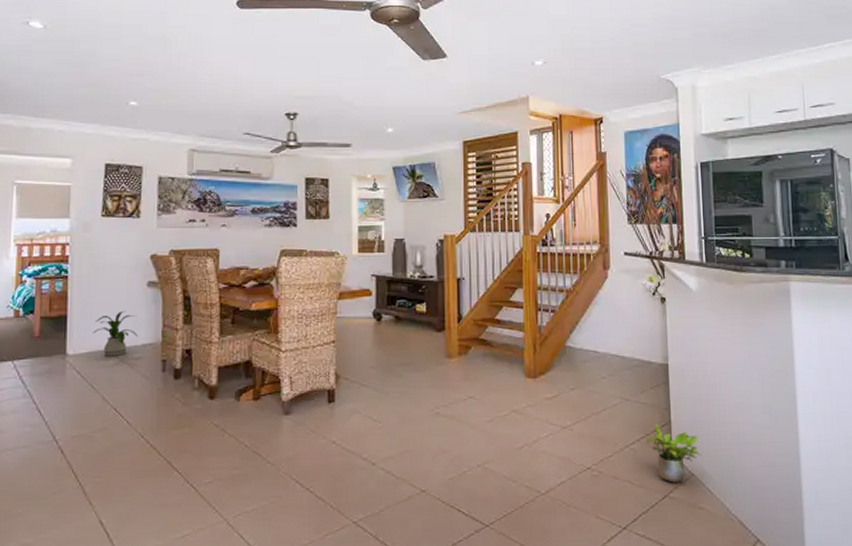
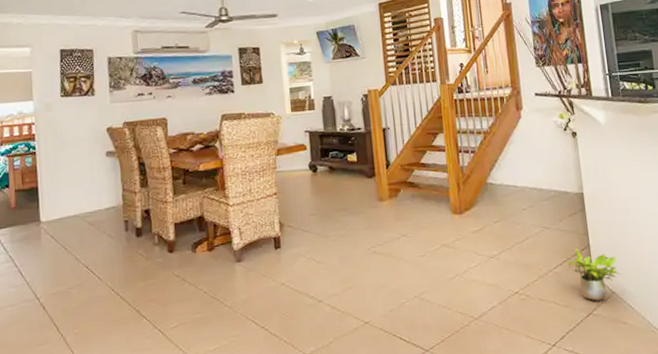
house plant: present [92,310,138,356] -> none [61,178,102,221]

